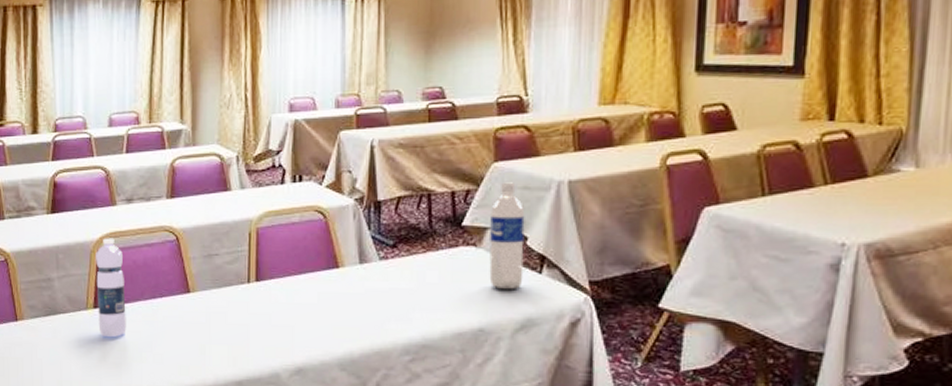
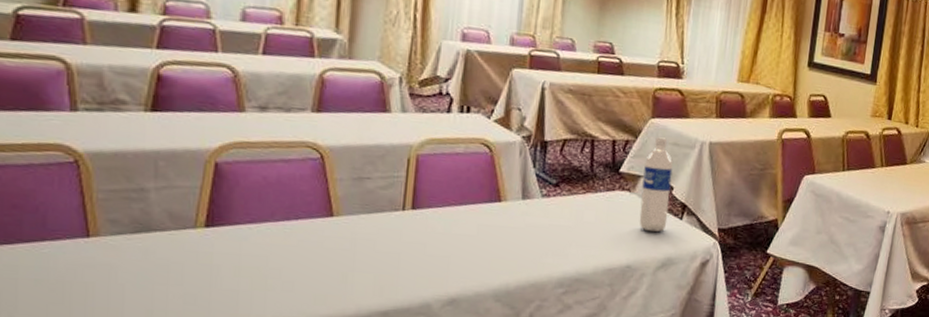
water bottle: present [96,238,126,338] -> none [210,147,250,262]

